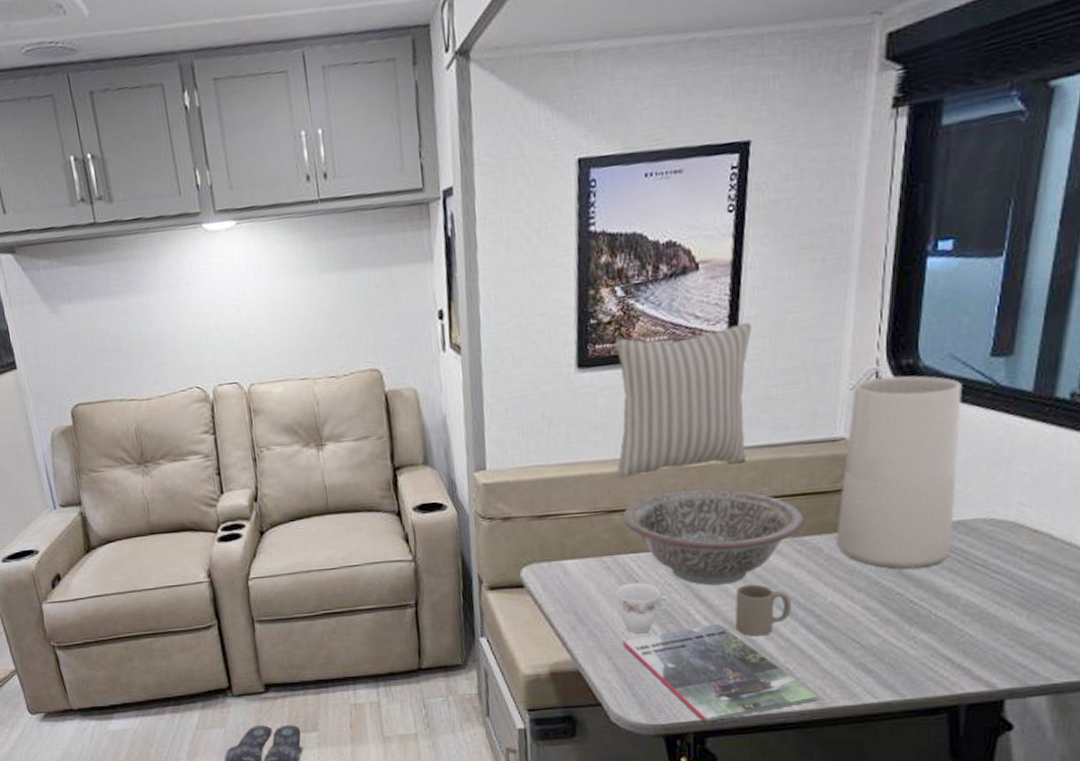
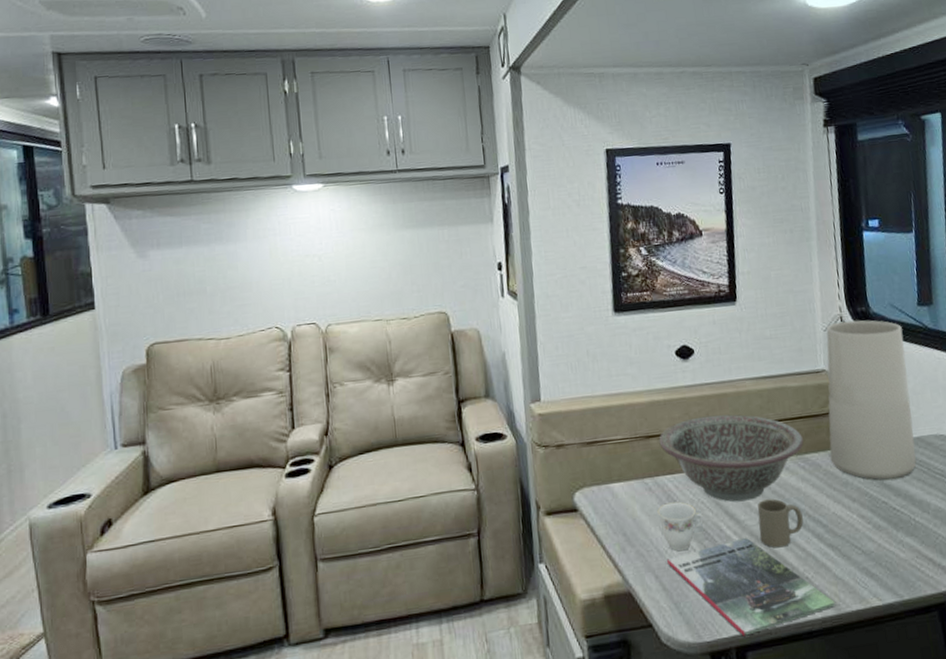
pillow: present [615,322,751,478] -> none [642,277,753,406]

